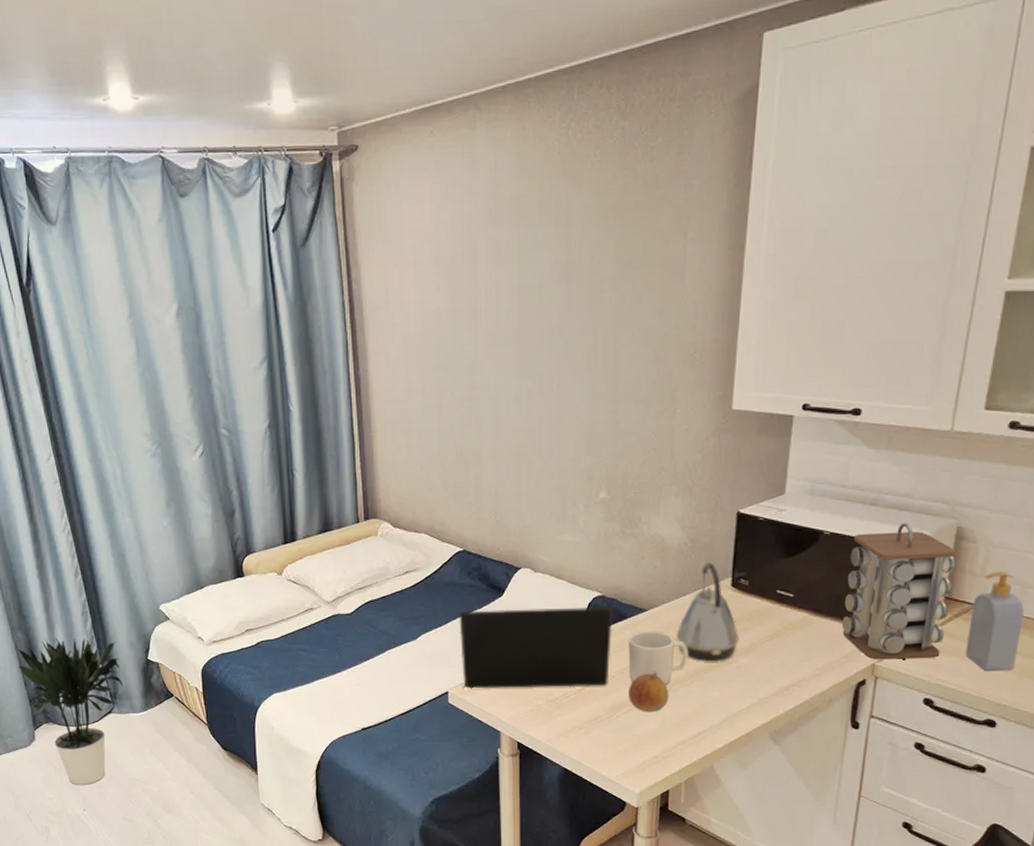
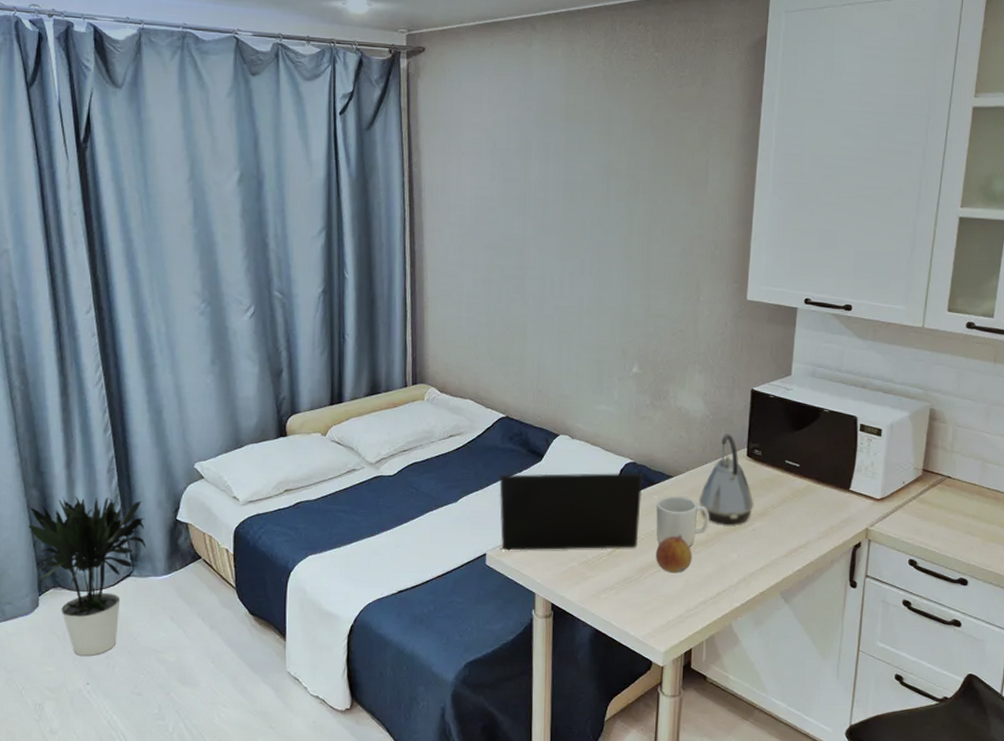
spice rack: present [841,522,956,660] -> none [840,403,930,525]
soap bottle: present [965,571,1024,671] -> none [941,448,985,535]

